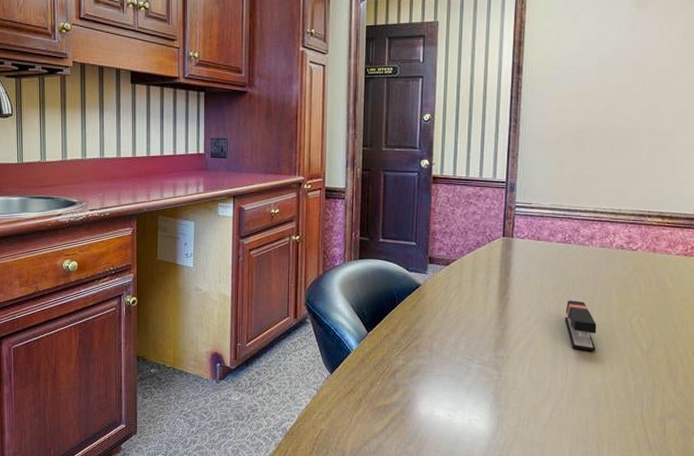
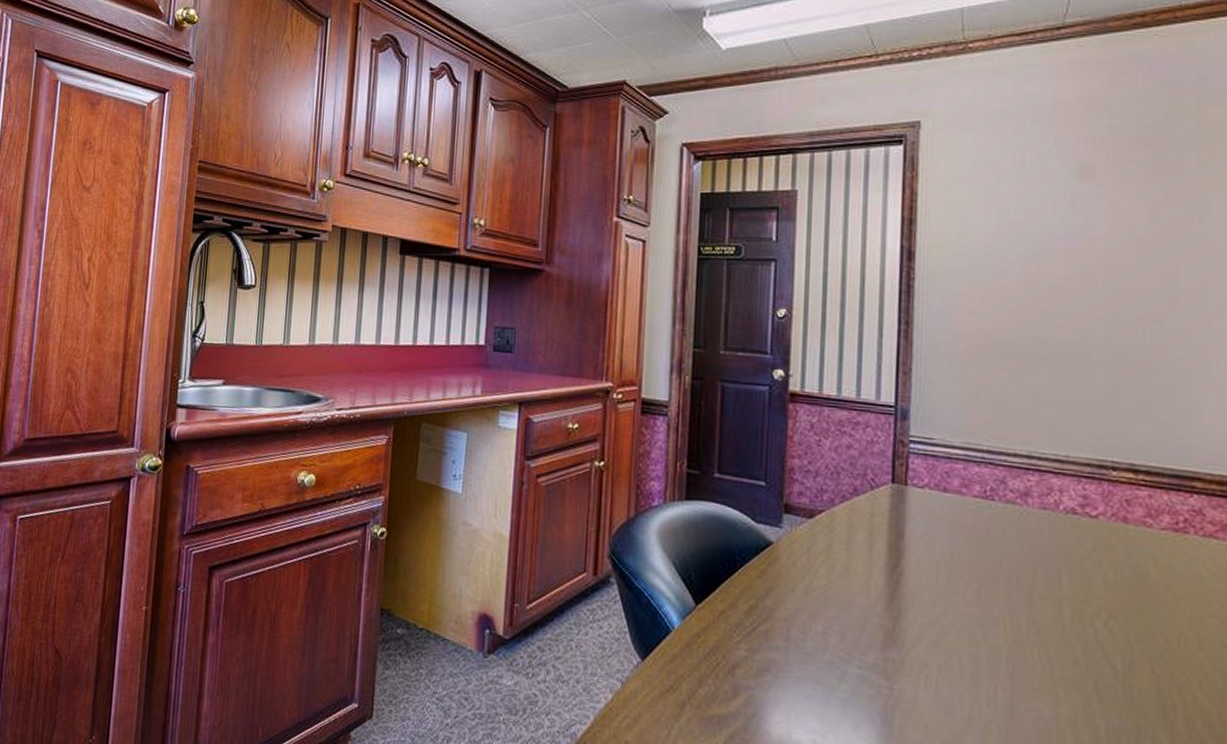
stapler: present [564,300,597,352] -> none [989,584,1040,666]

